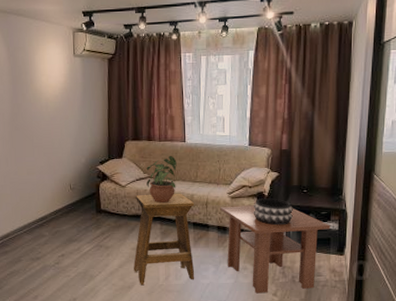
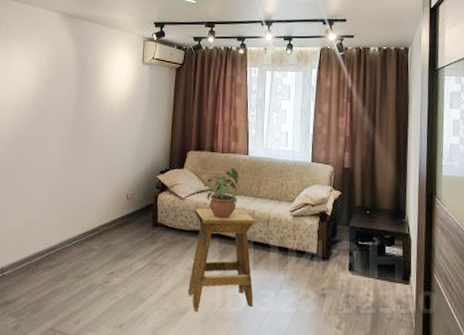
coffee table: present [220,205,331,294] -> none [281,225,395,326]
decorative bowl: present [253,198,293,226] -> none [315,218,356,249]

